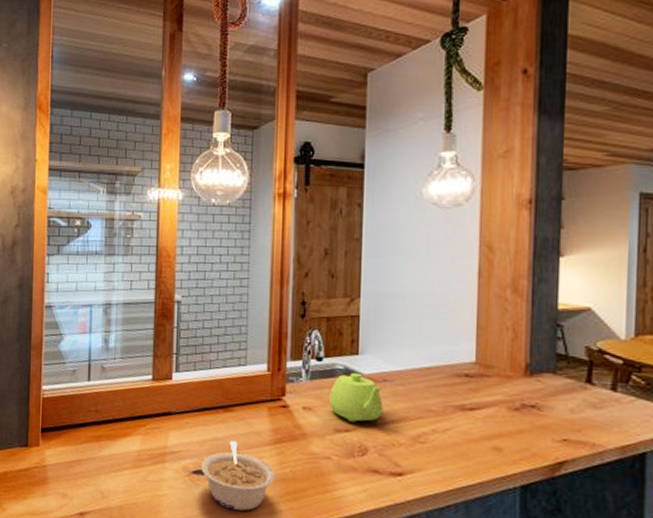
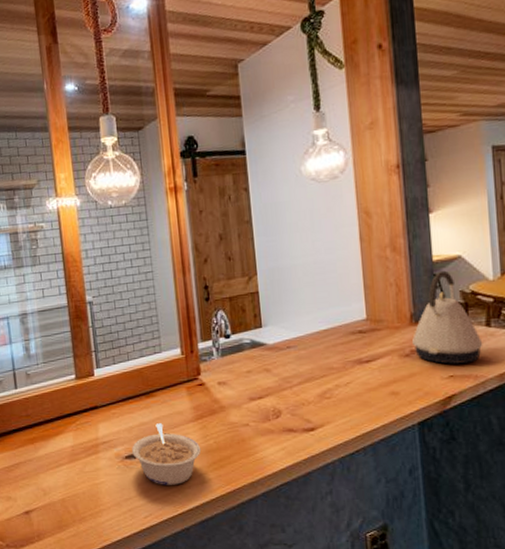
teapot: present [328,372,383,422] -> none [240,344,291,390]
kettle: none [525,321,606,428] -> present [412,270,483,364]

